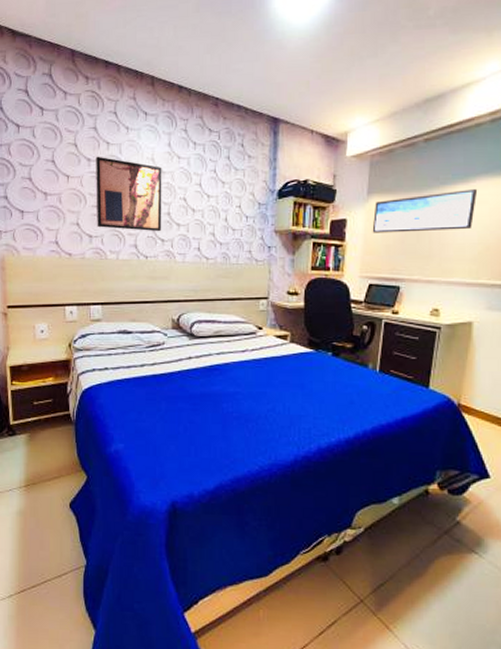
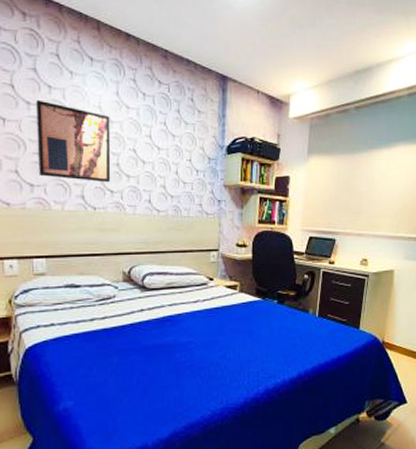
wall art: present [372,189,478,233] -> none [312,154,398,190]

